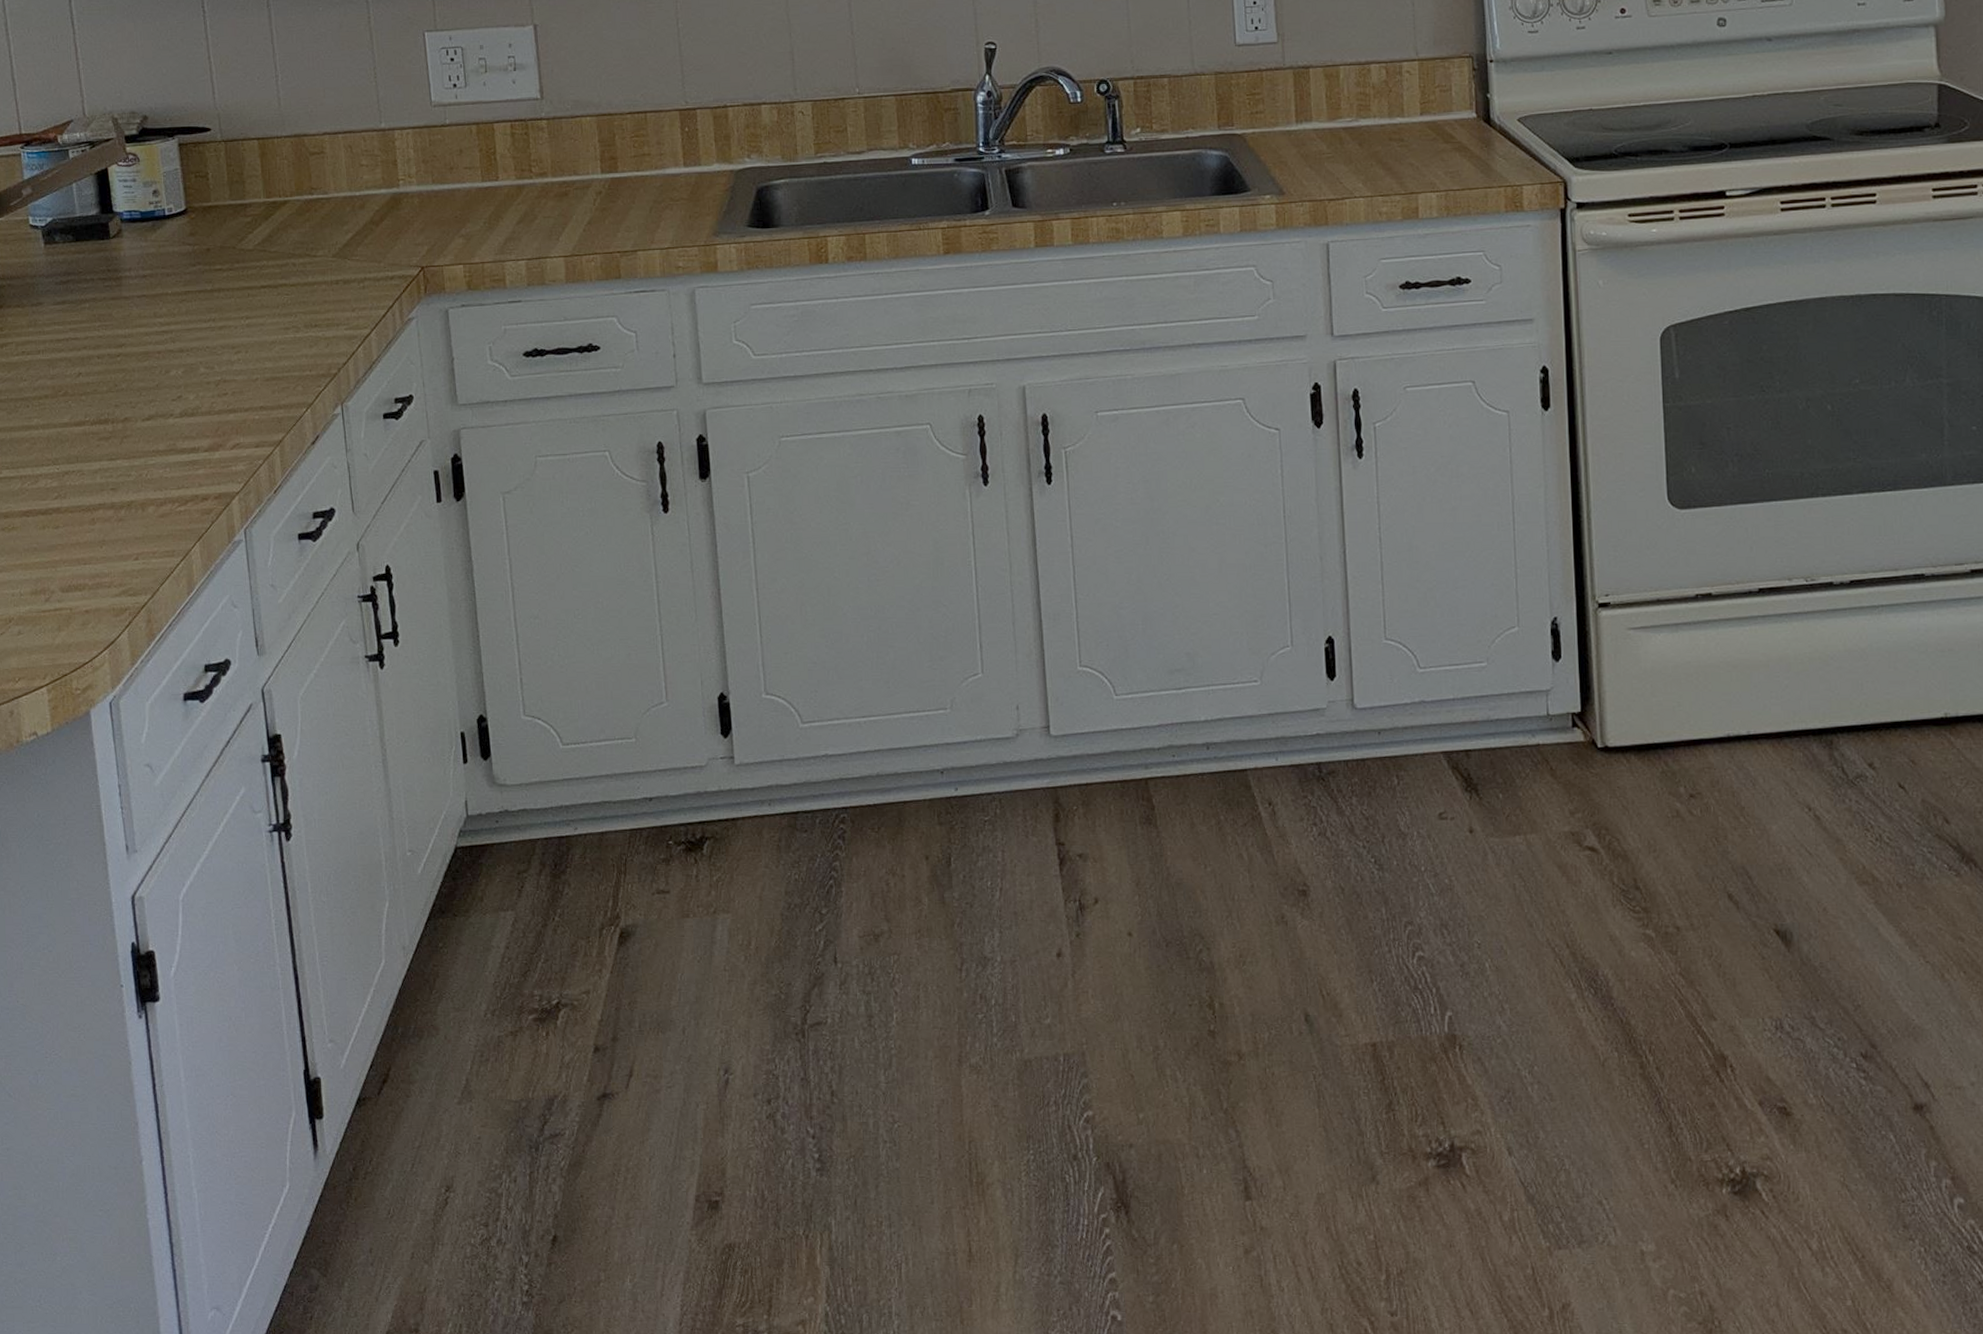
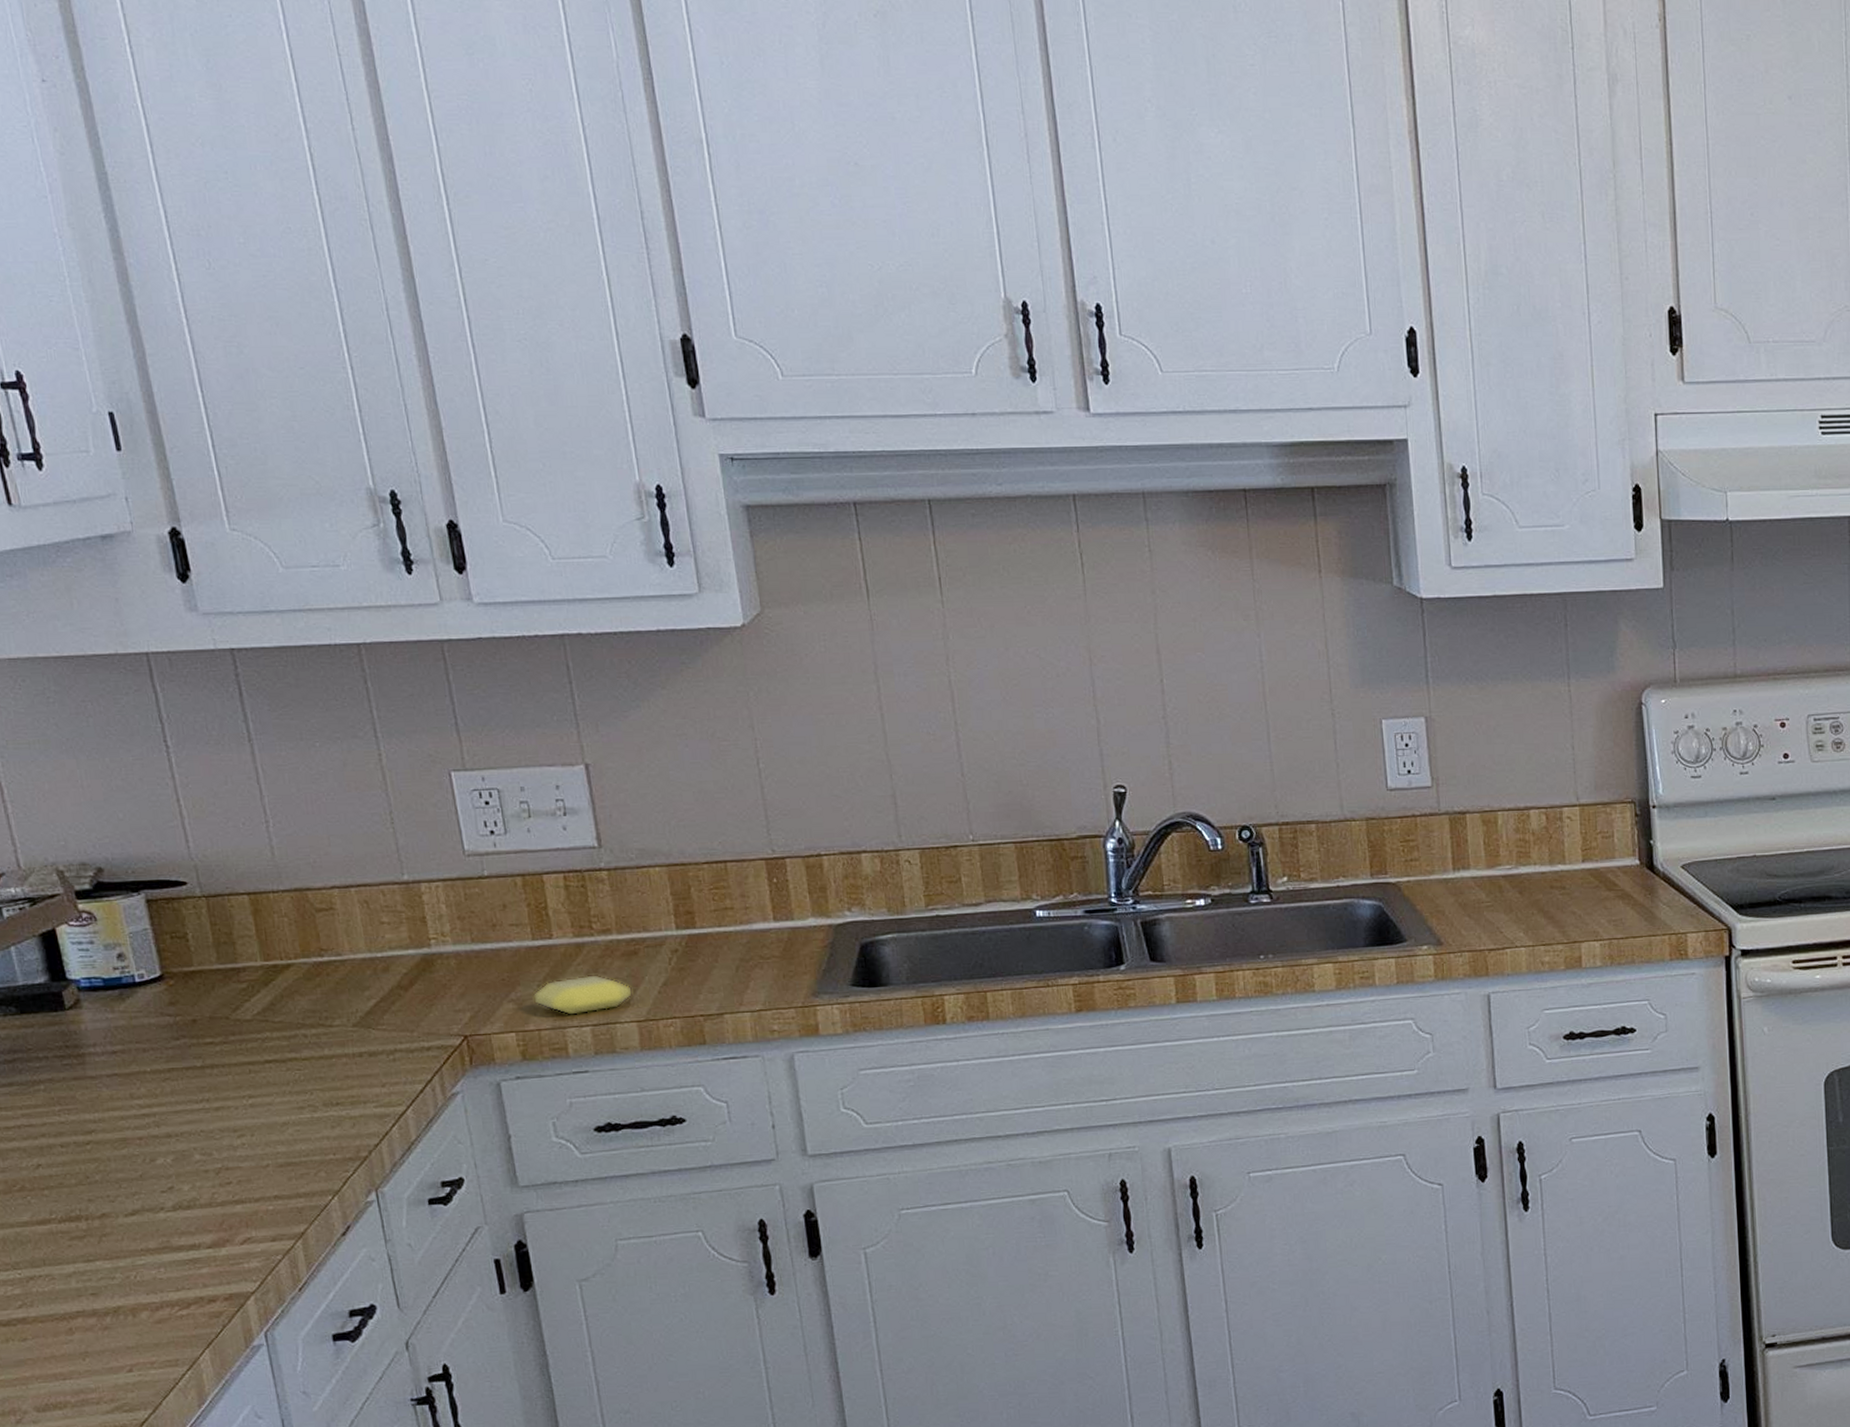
soap bar: none [479,212,562,251] -> present [532,974,633,1016]

